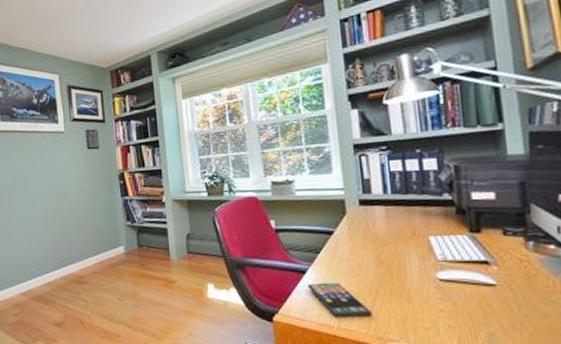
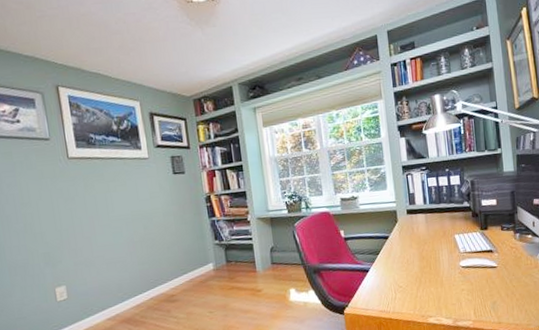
smartphone: present [308,282,373,316] -> none [370,276,418,304]

